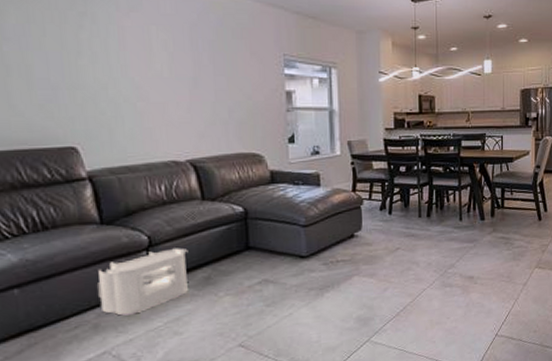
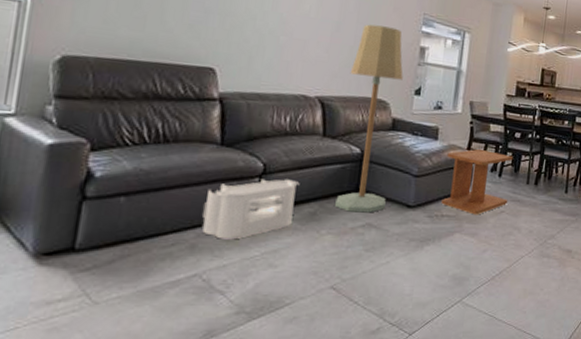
floor lamp: none [217,75,278,271] -> present [335,24,403,213]
side table: none [332,189,402,256] -> present [441,148,514,215]

